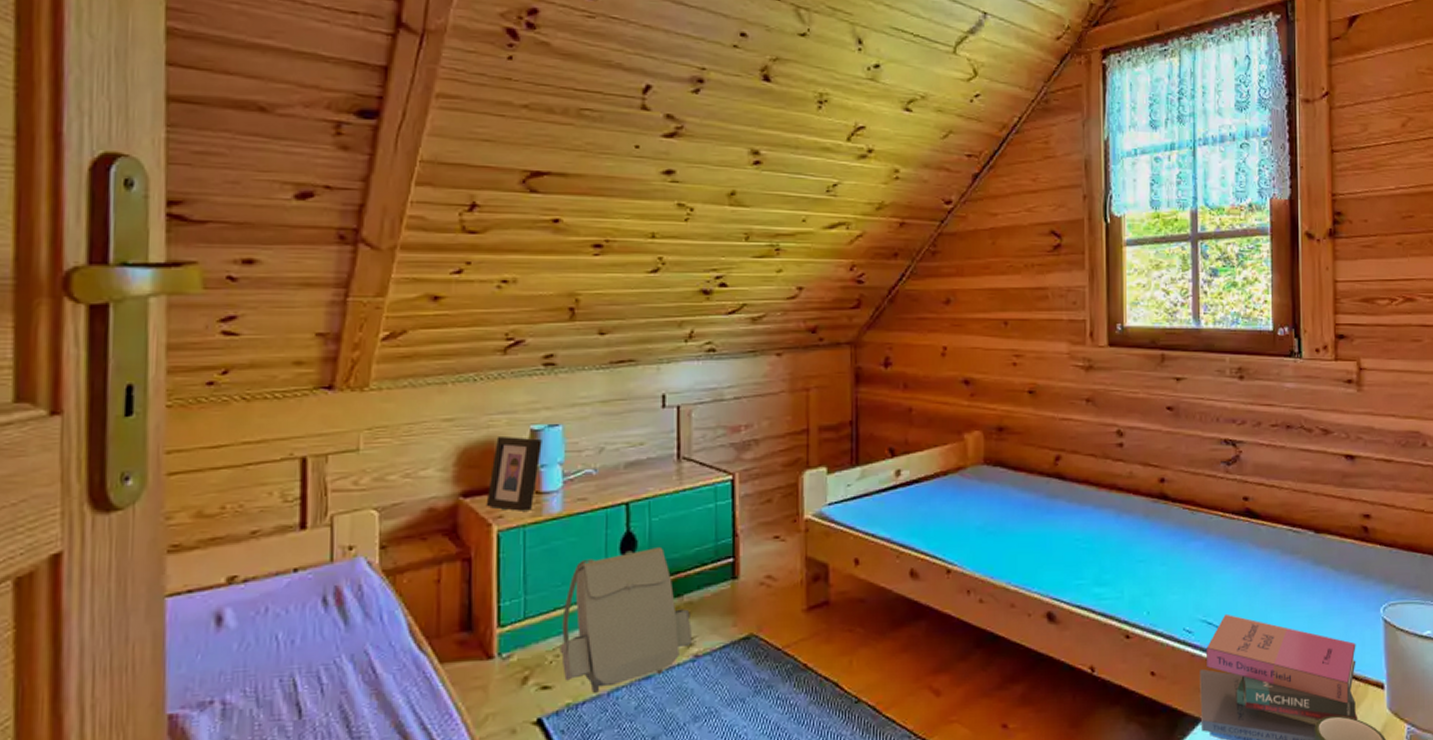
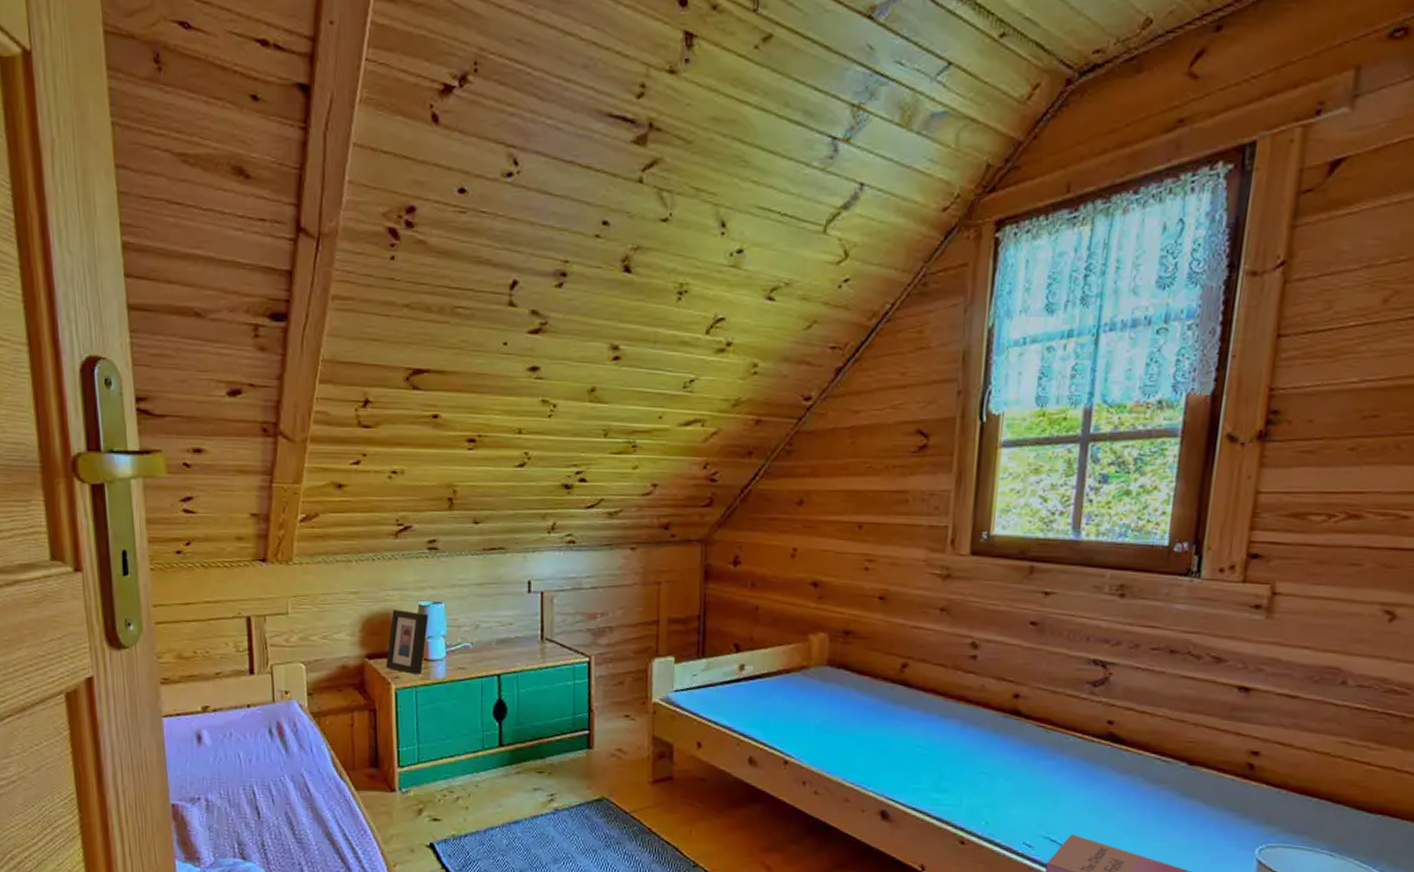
backpack: present [559,548,692,694] -> none [446,715,553,830]

